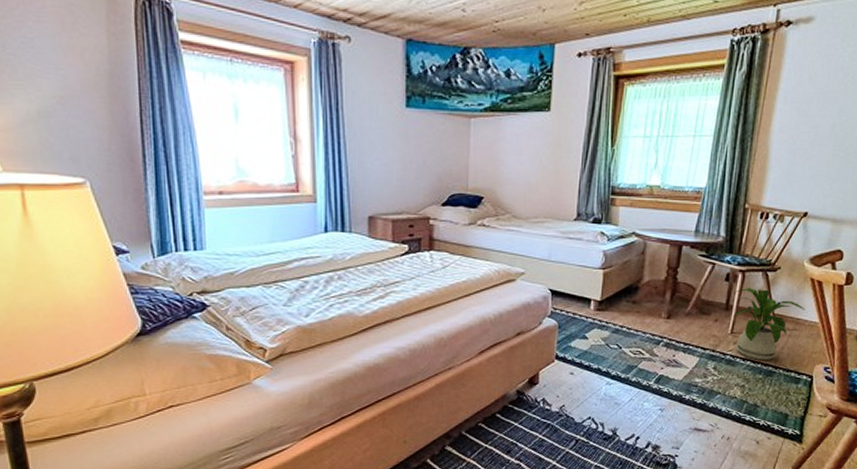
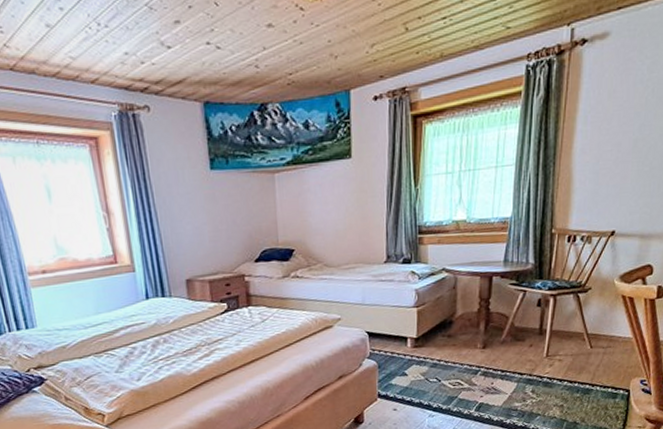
house plant: present [733,288,806,360] -> none [547,310,619,380]

